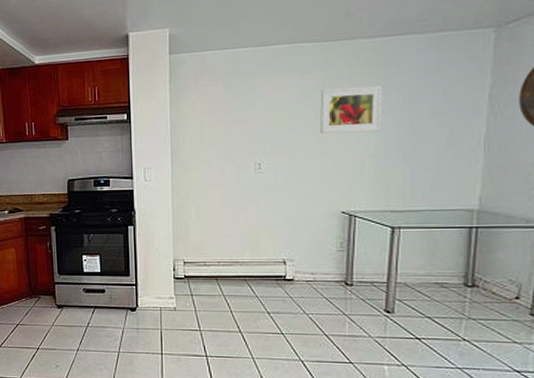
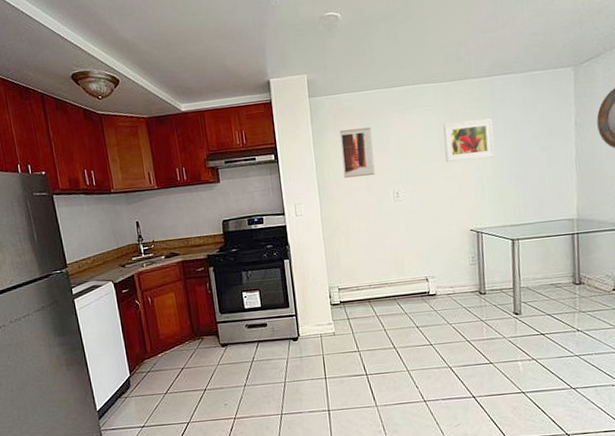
wall art: none [199,89,237,144] -> present [339,127,375,178]

